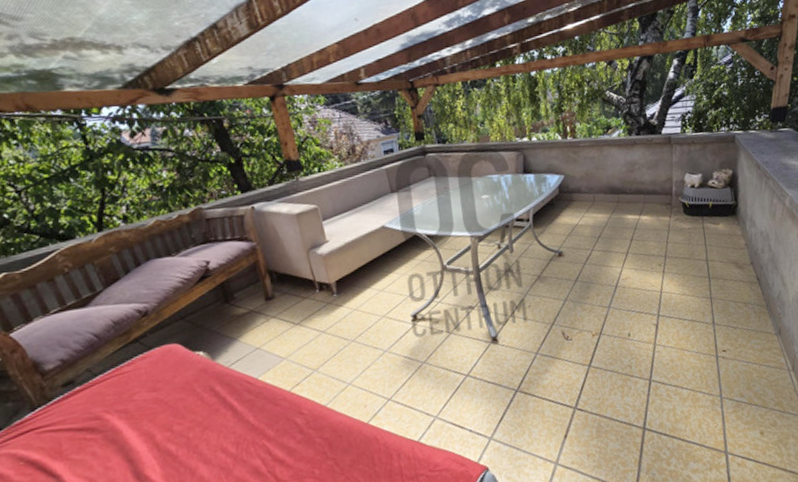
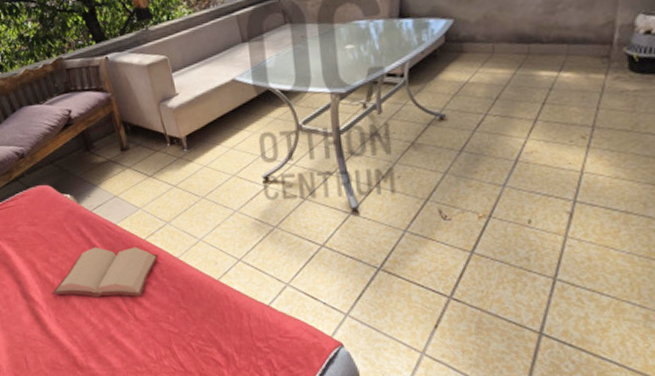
hardback book: none [173,400,305,470] -> present [51,247,159,298]

